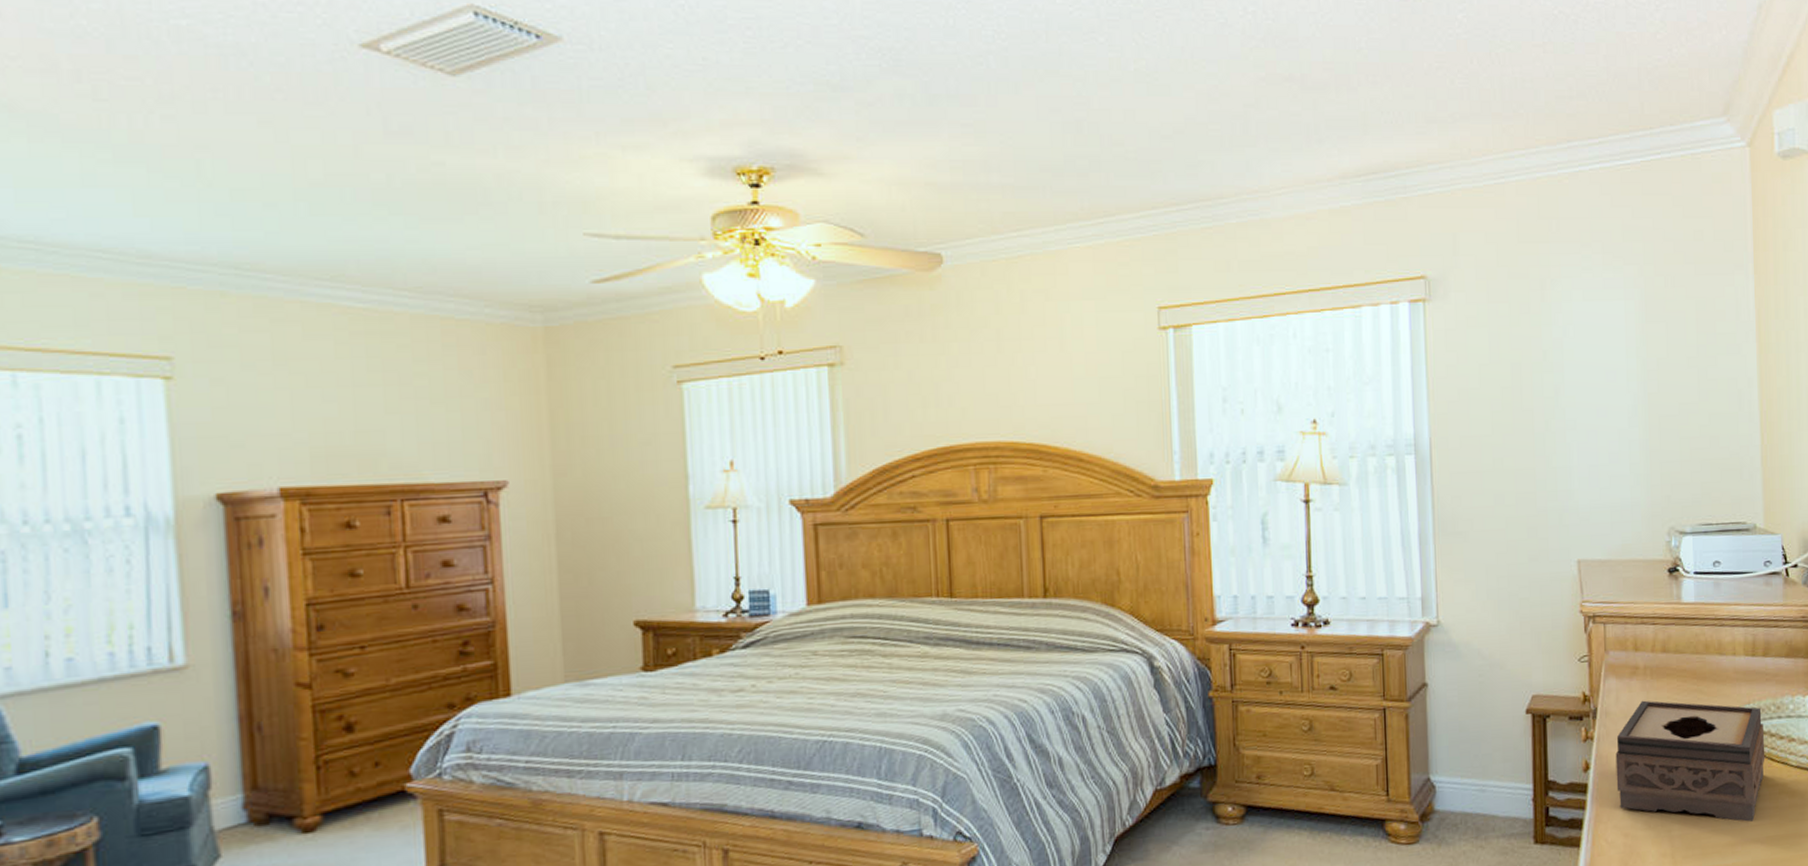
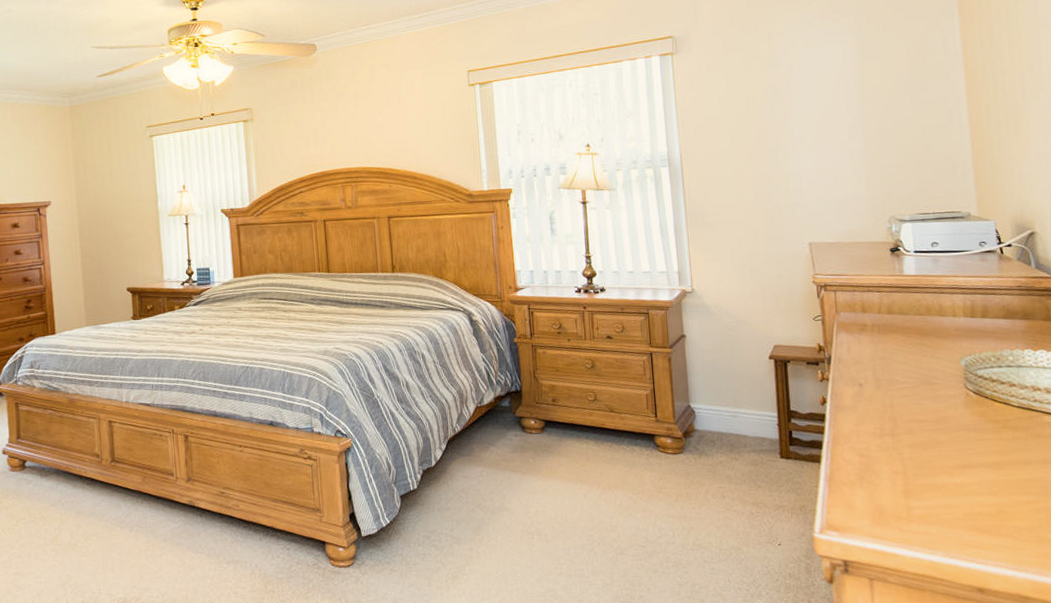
tissue box: present [1615,700,1765,822] -> none [849,351,988,450]

